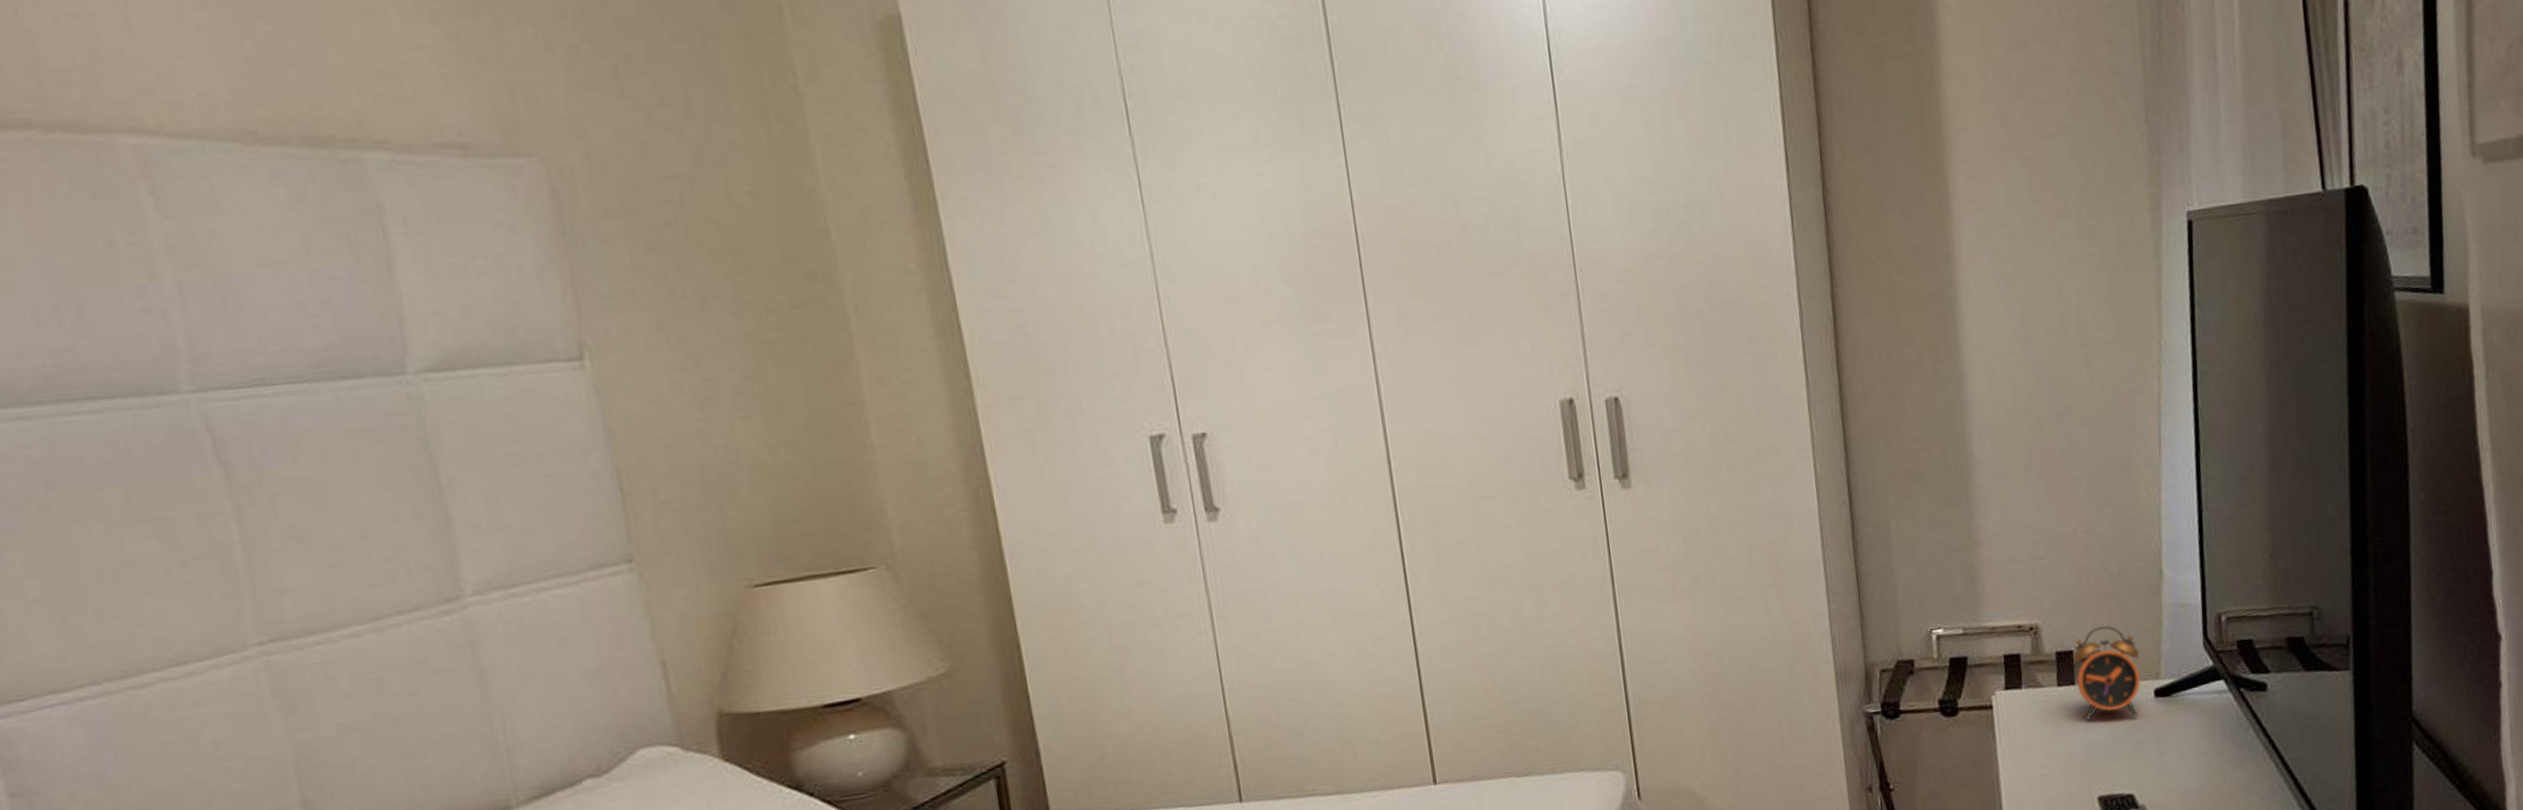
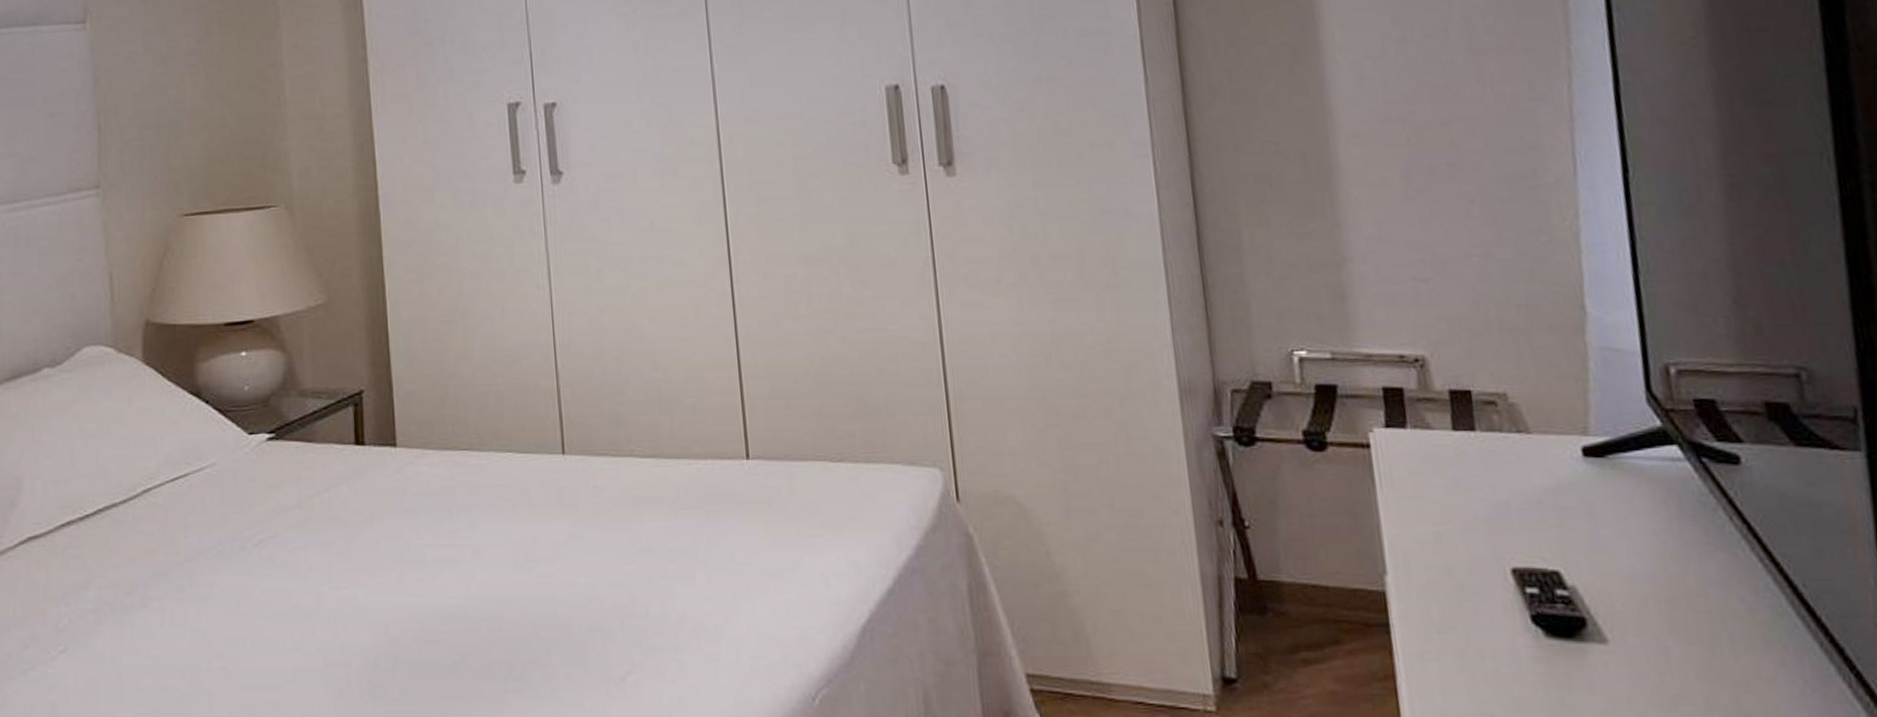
alarm clock: present [2073,625,2141,720] -> none [1471,365,1563,478]

